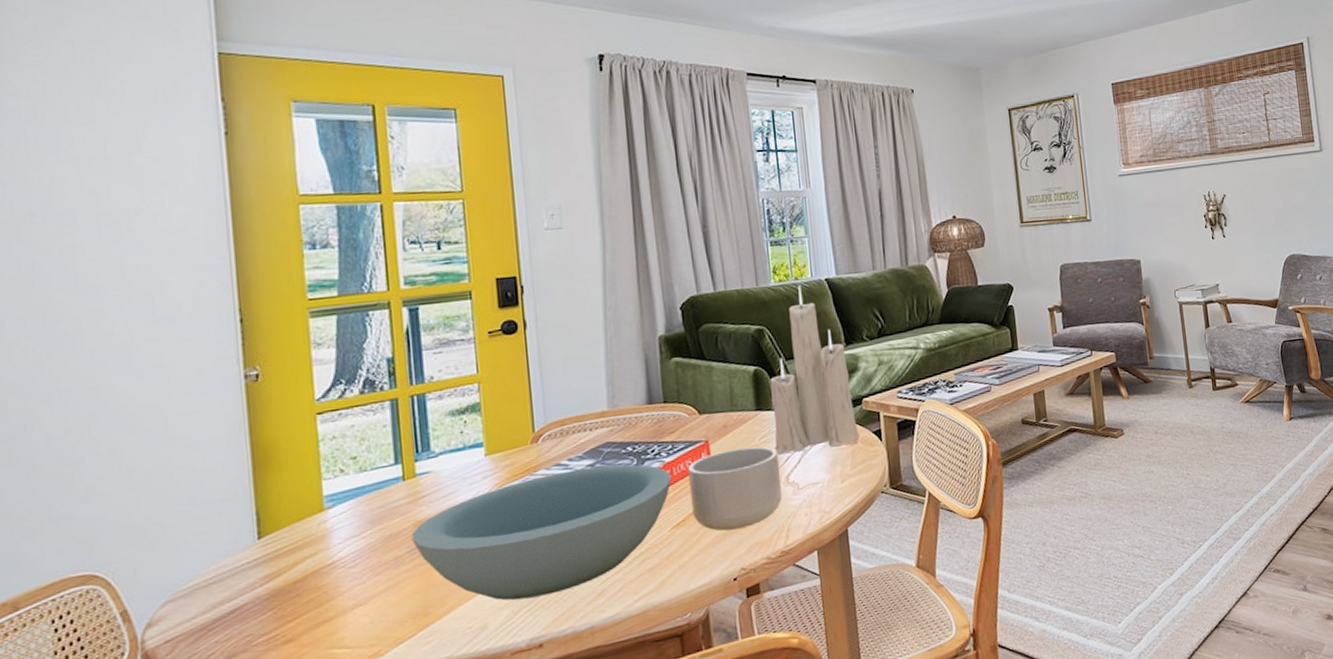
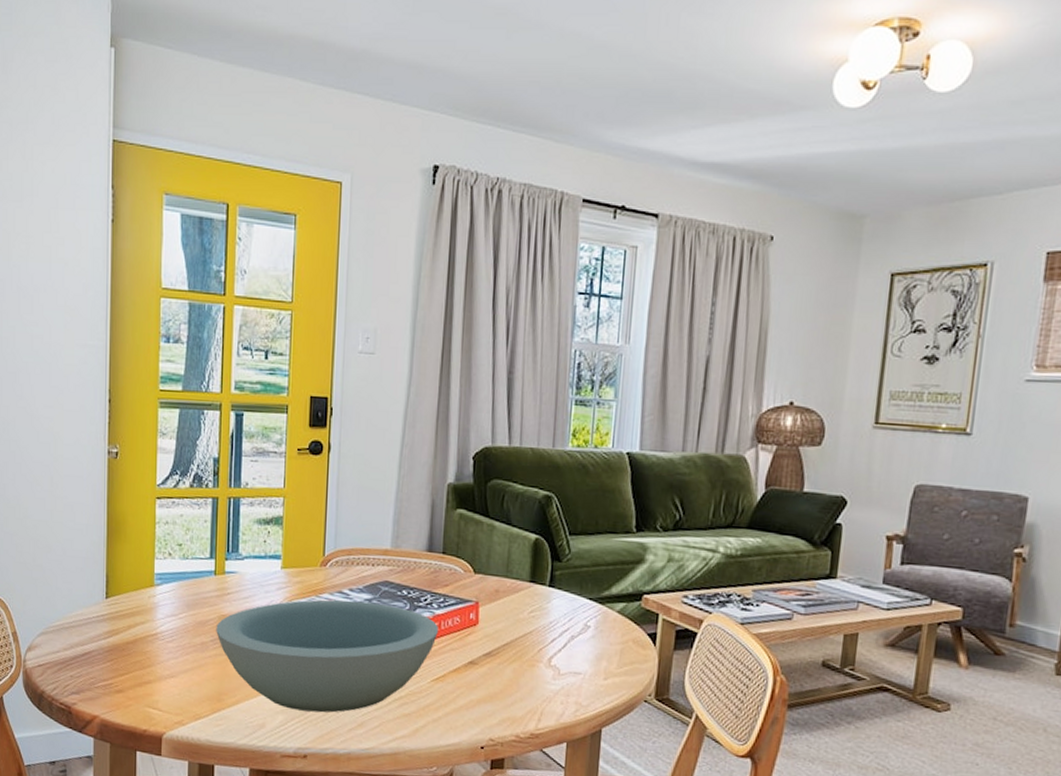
cup: present [688,446,783,531] -> none [452,616,545,700]
candle: present [770,286,860,454] -> none [542,455,635,642]

